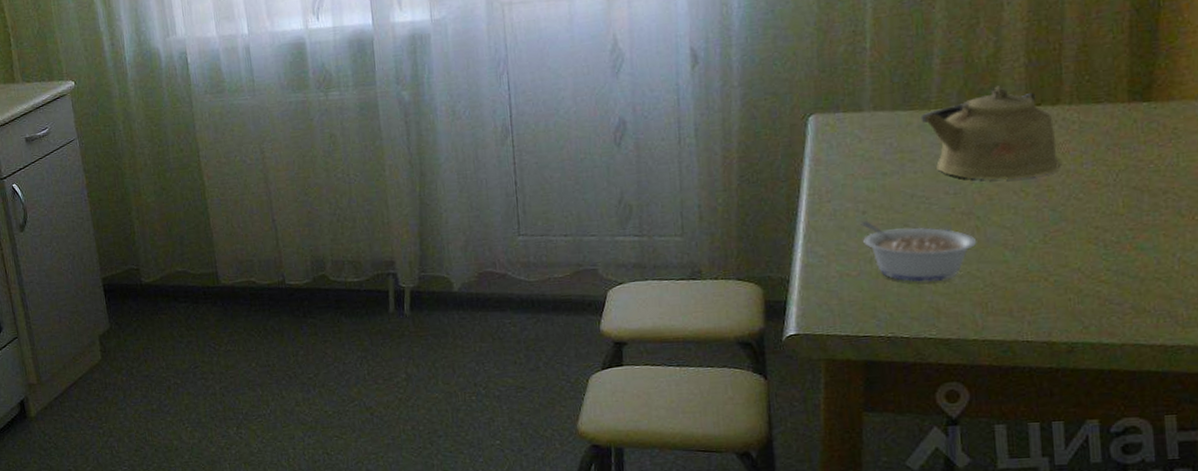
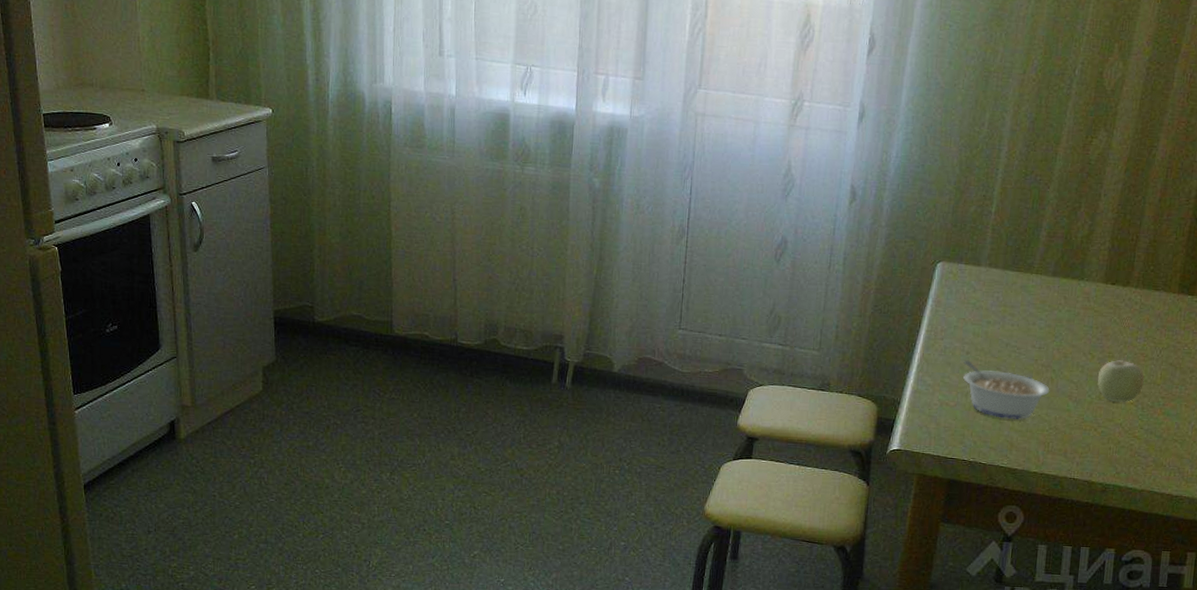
kettle: present [920,86,1060,180] -> none [1024,263,1122,343]
fruit: none [1038,188,1101,244] -> present [1098,357,1144,403]

